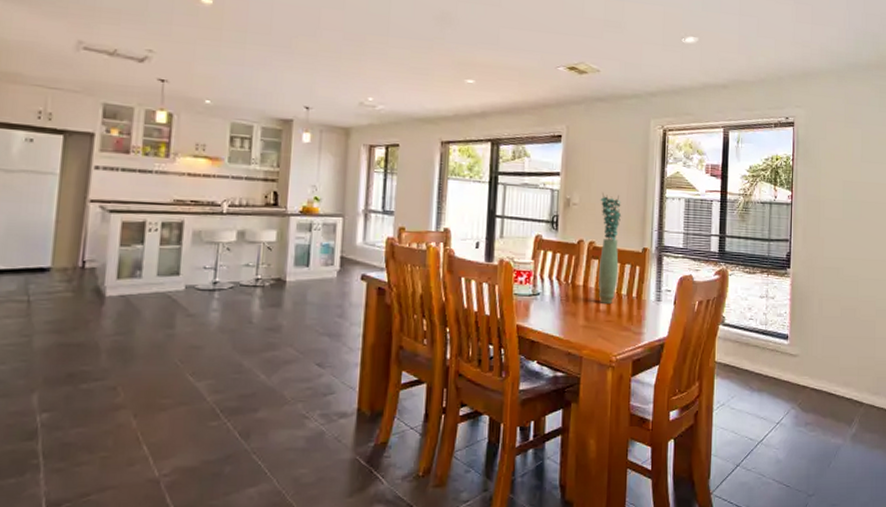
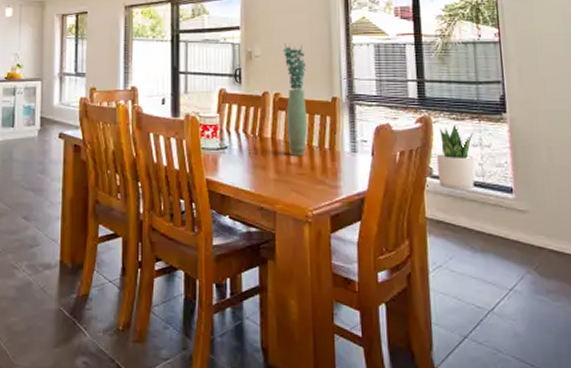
planter: none [729,278,761,337] -> present [436,125,475,190]

